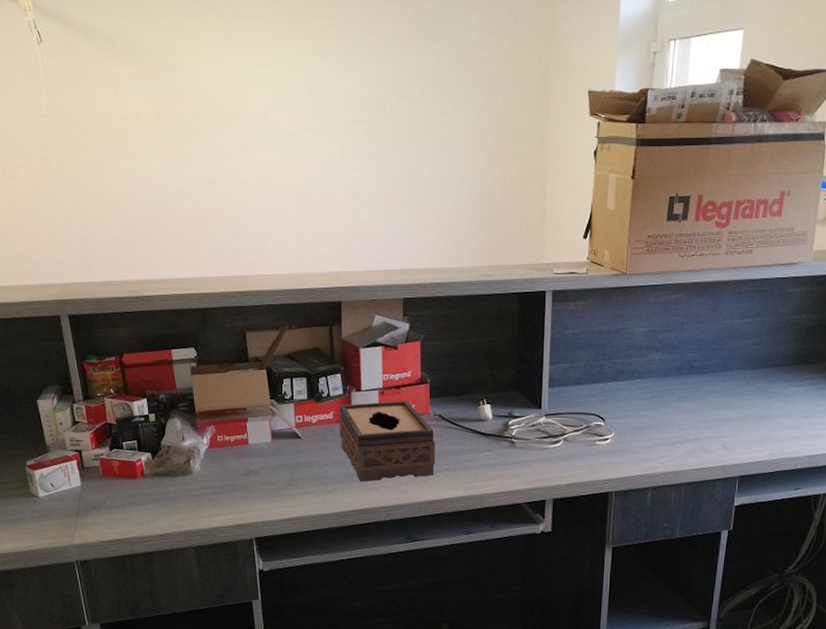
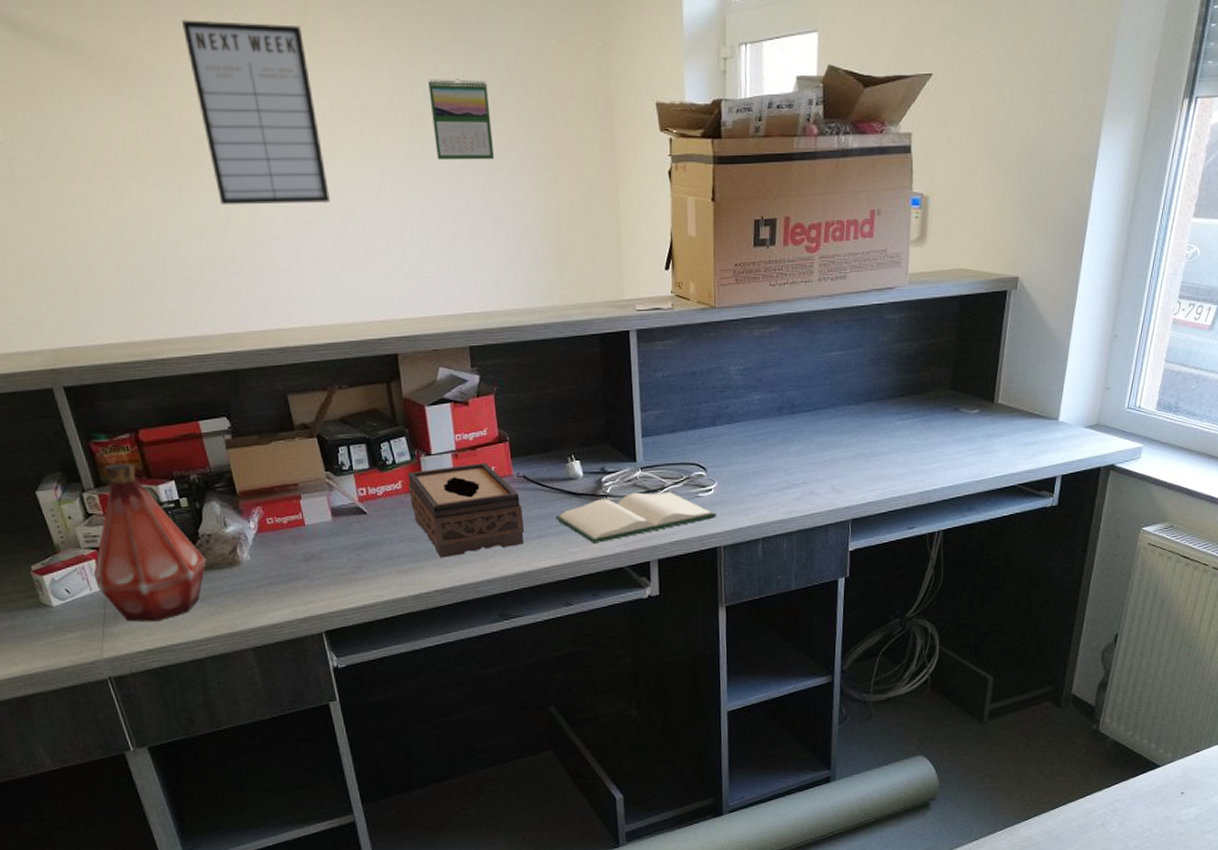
bottle: none [74,381,164,517] -> present [93,463,206,622]
writing board: none [194,17,298,171] -> present [181,20,330,206]
calendar: none [390,68,441,138] -> present [428,79,495,161]
hardback book: none [464,436,611,480] -> present [555,492,717,543]

